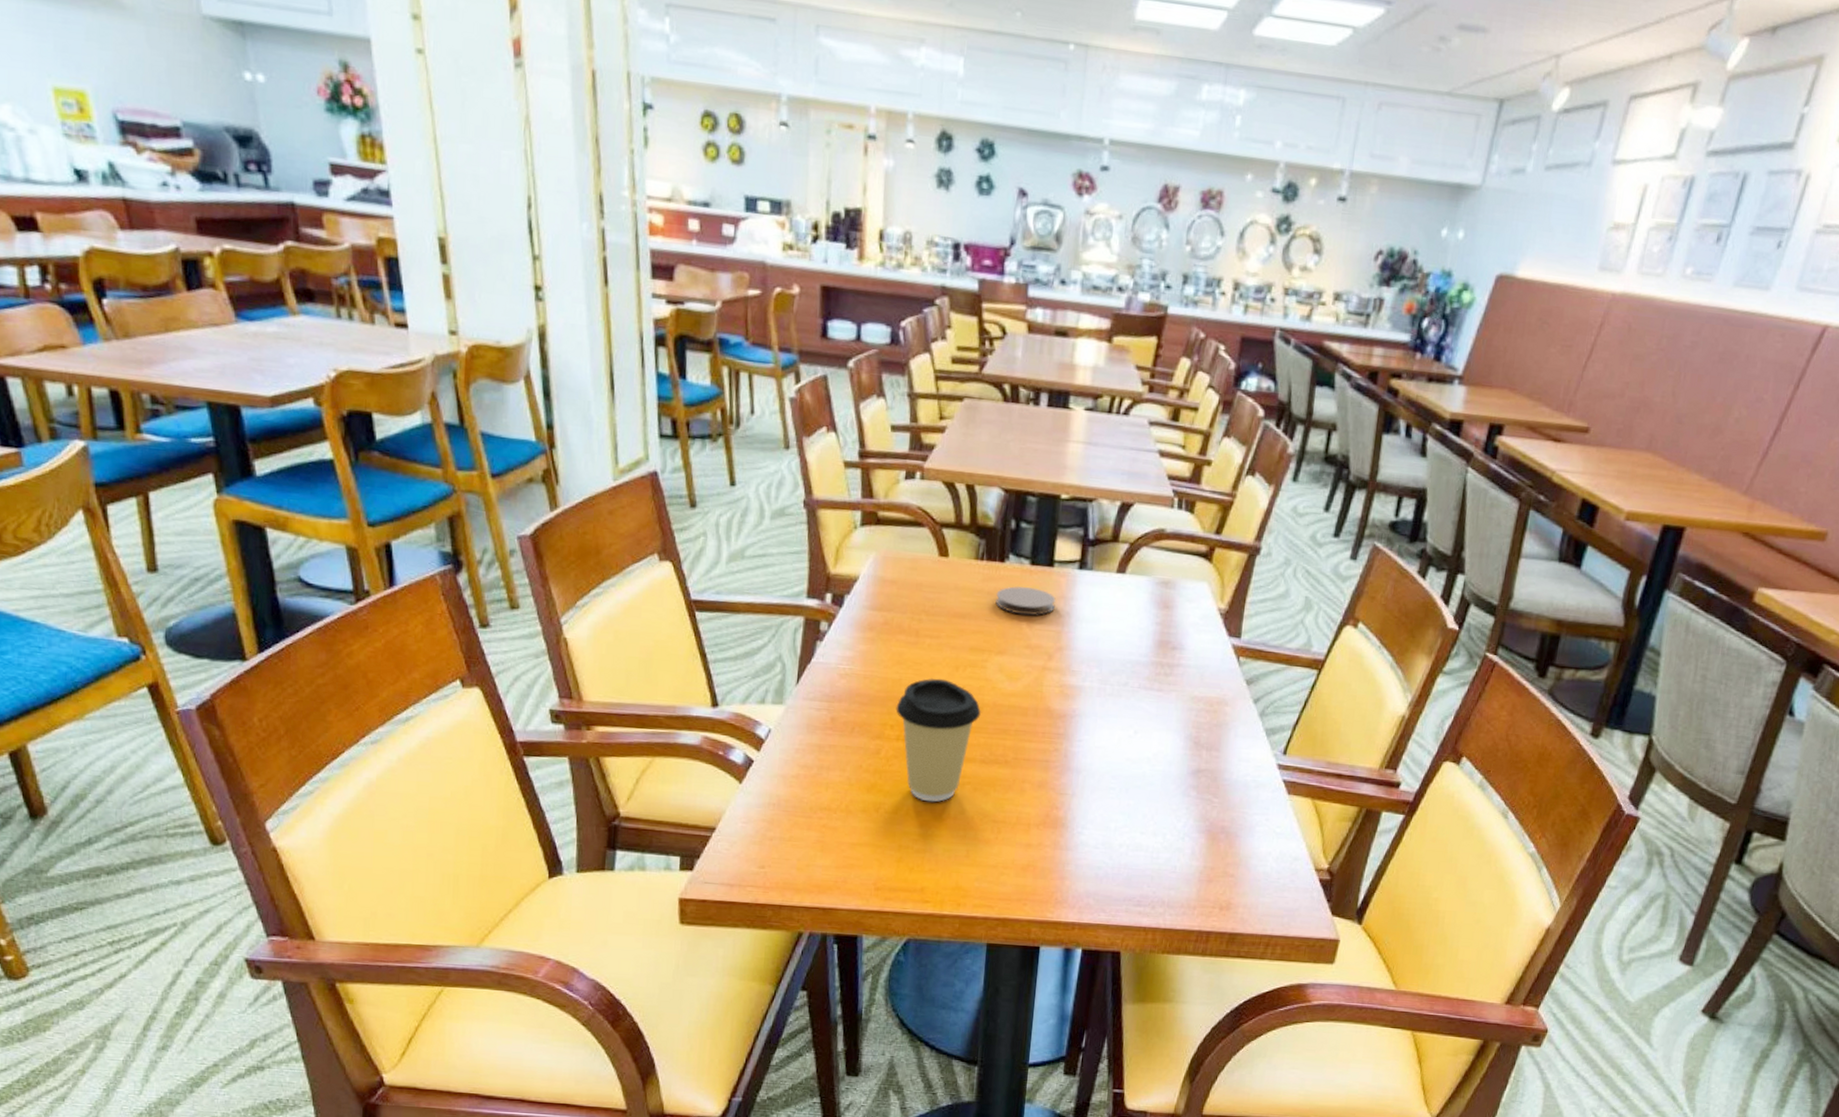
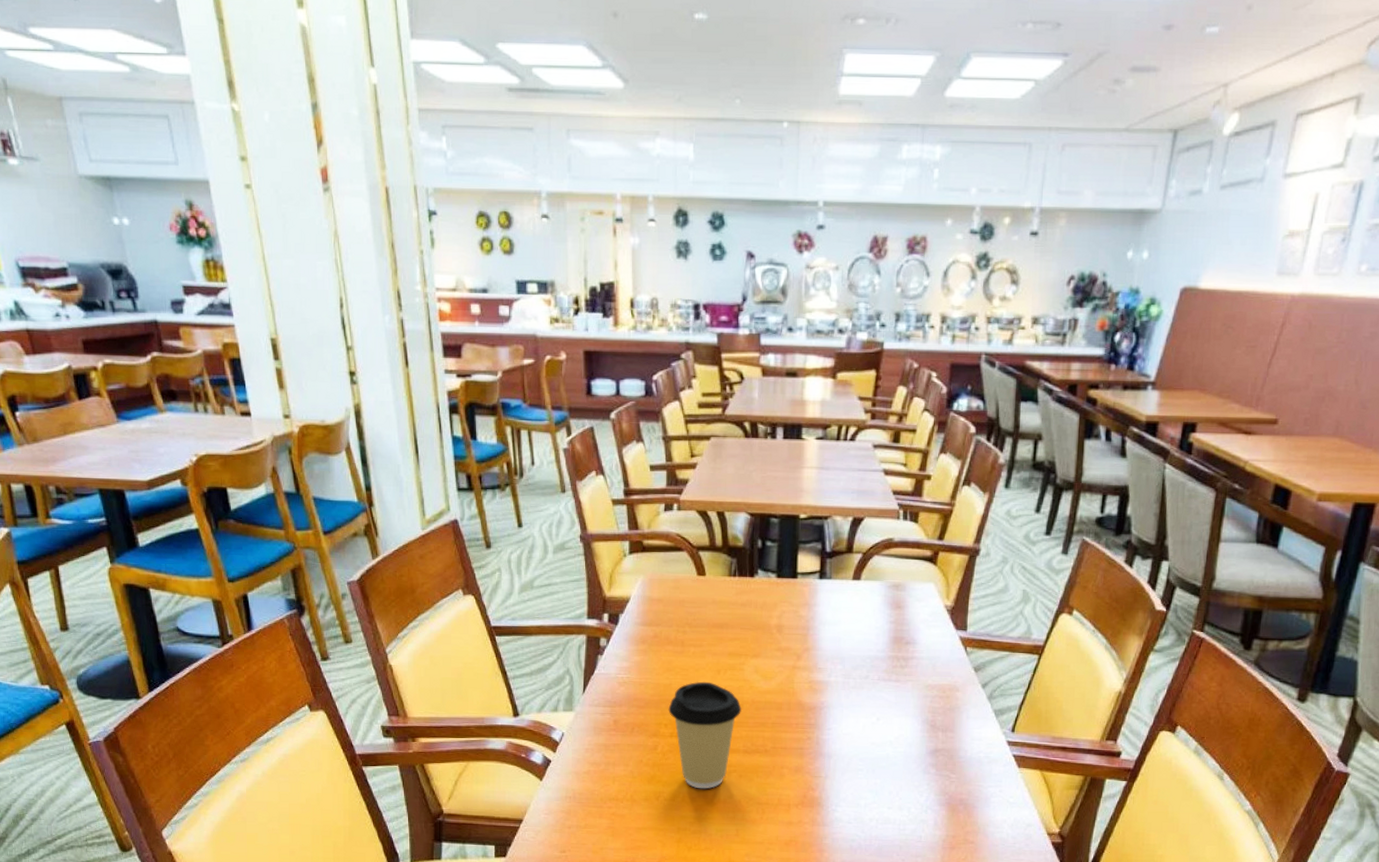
coaster: present [995,586,1056,616] -> none [748,597,801,622]

